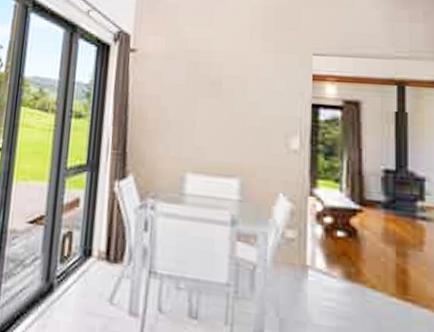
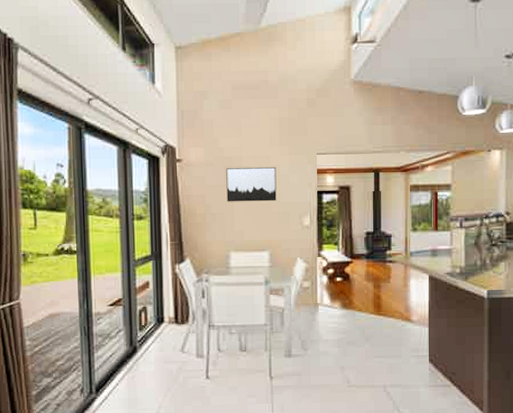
wall art: none [187,64,256,112] -> present [226,166,277,202]

